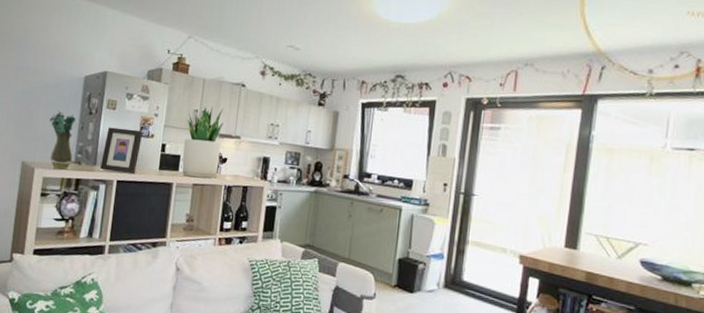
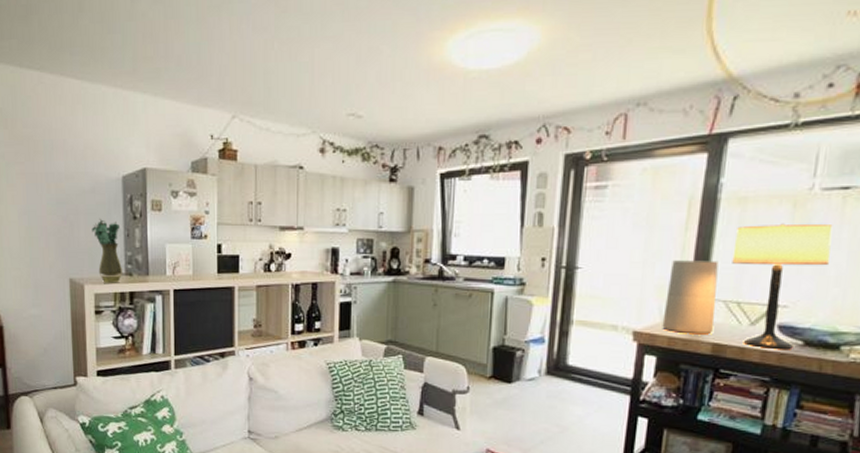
picture frame: present [100,127,143,174] -> none [154,231,195,280]
planter: present [182,106,224,178] -> none [241,196,283,278]
vase: none [544,196,591,264] -> present [662,260,719,335]
table lamp: none [602,173,682,283] -> present [732,223,833,349]

